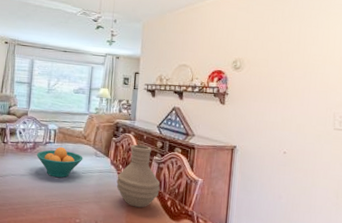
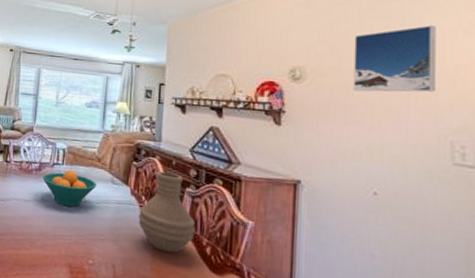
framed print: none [275,28,331,78] -> present [353,25,436,93]

